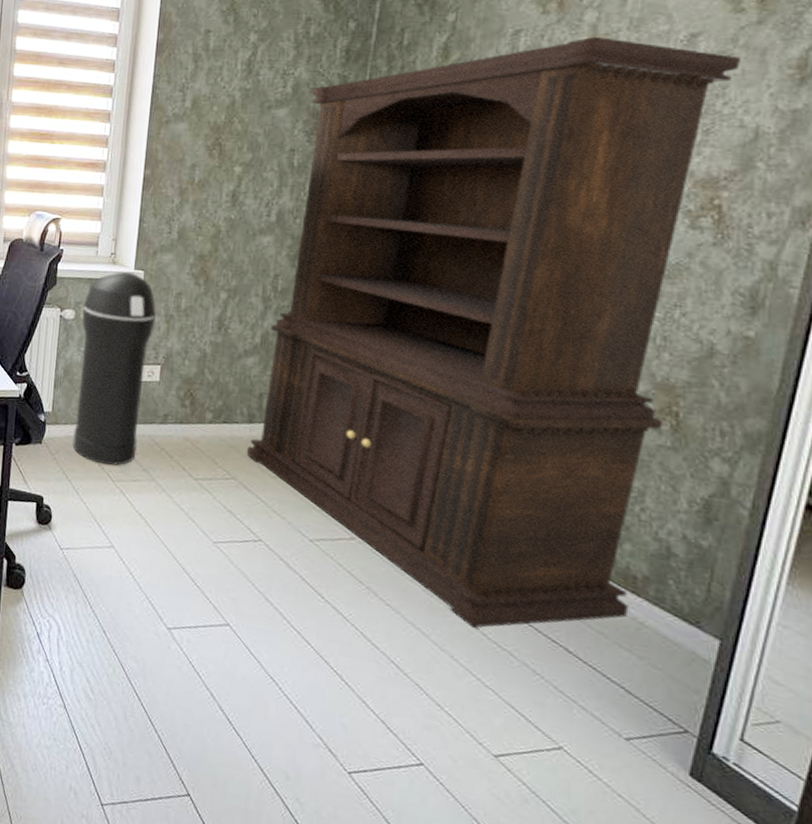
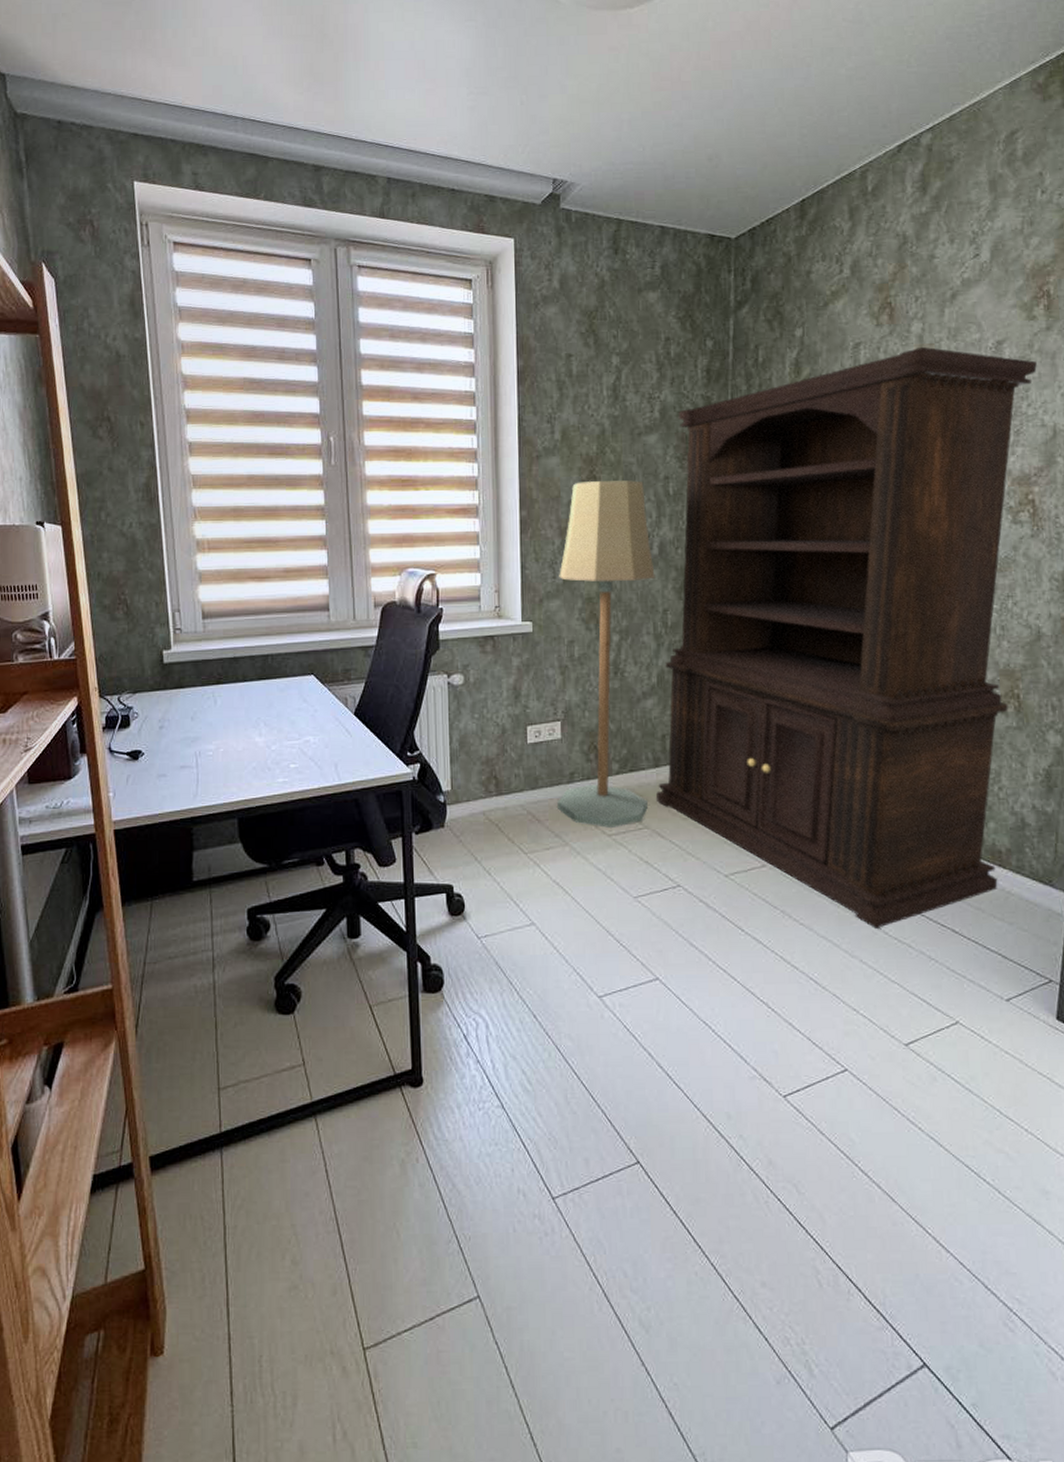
trash can: present [72,272,156,466] -> none [472,626,550,838]
floor lamp: none [148,147,270,473] -> present [557,480,655,828]

